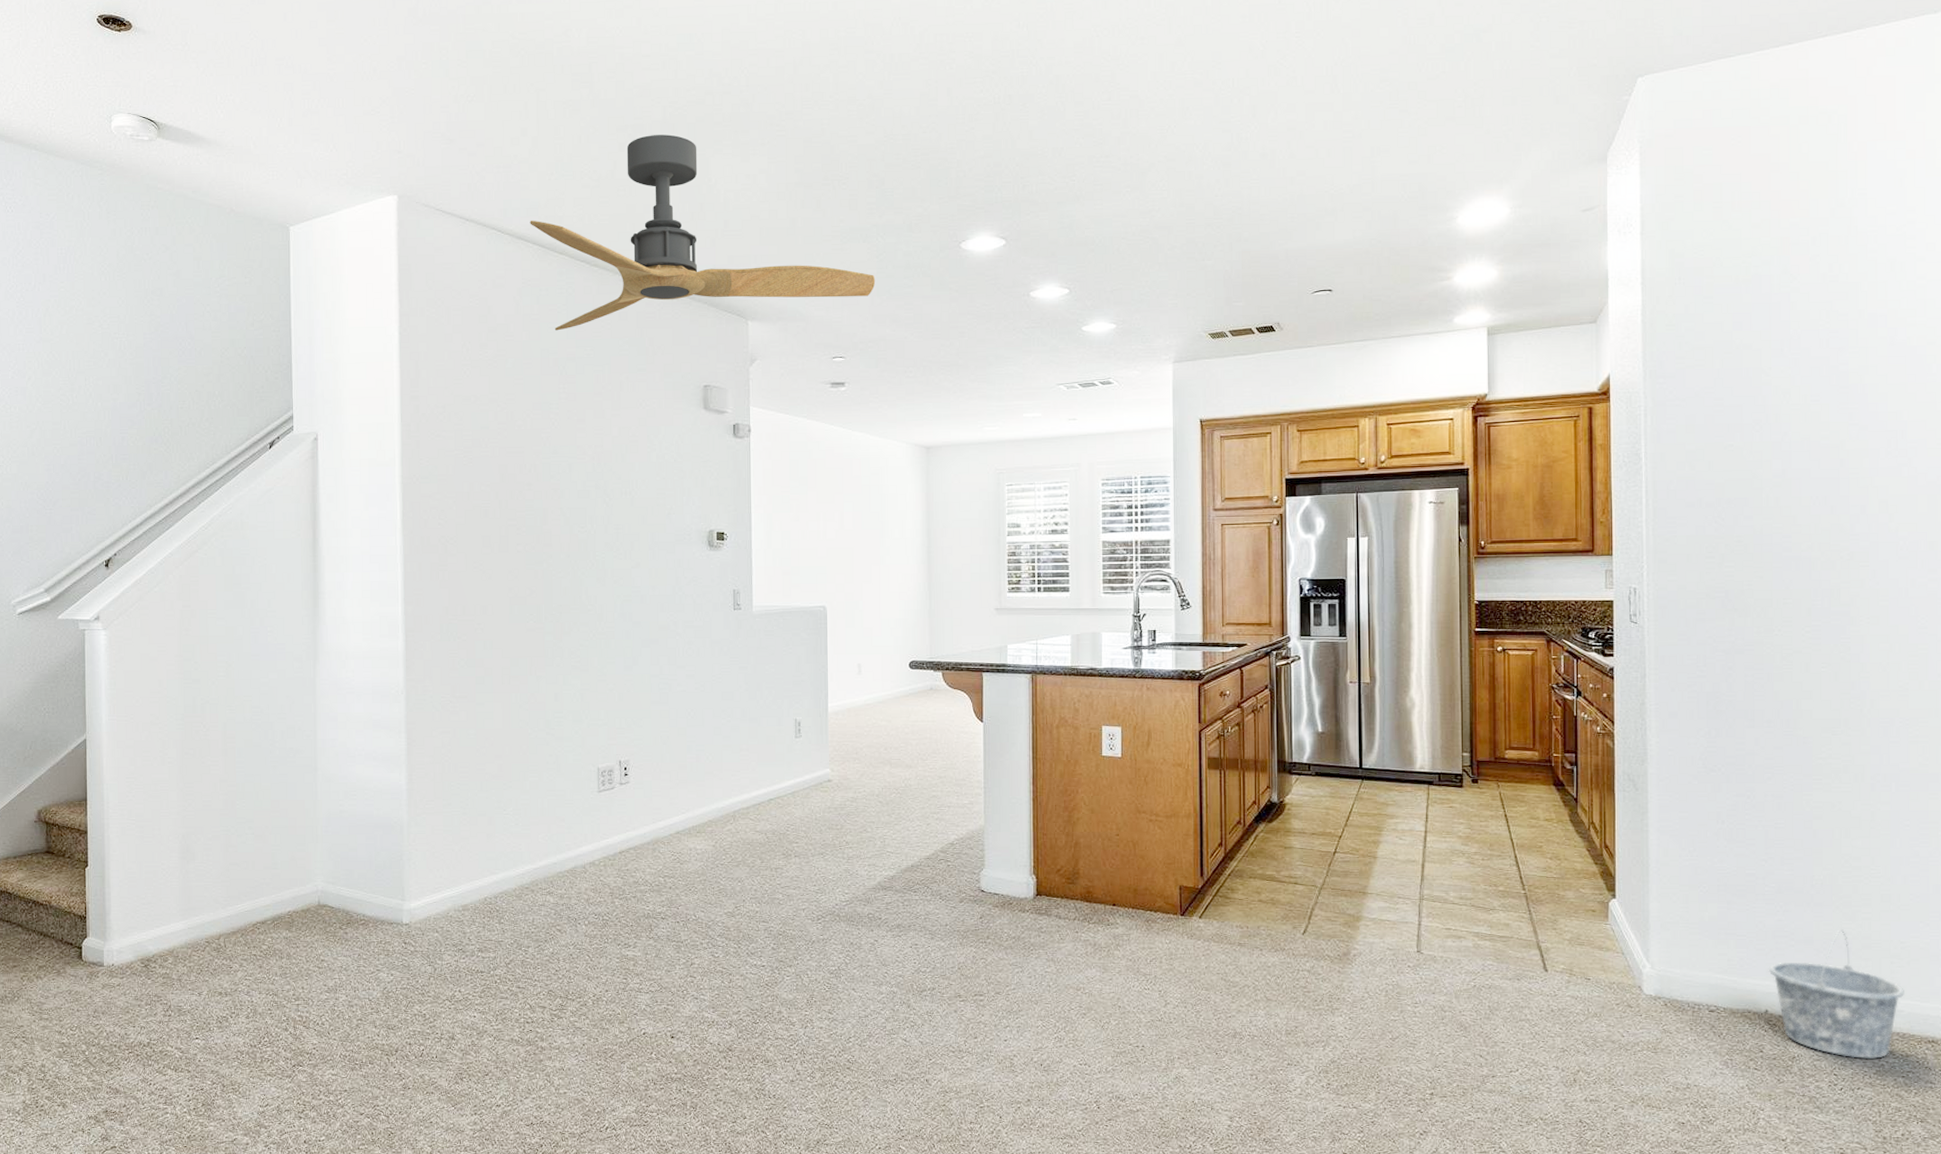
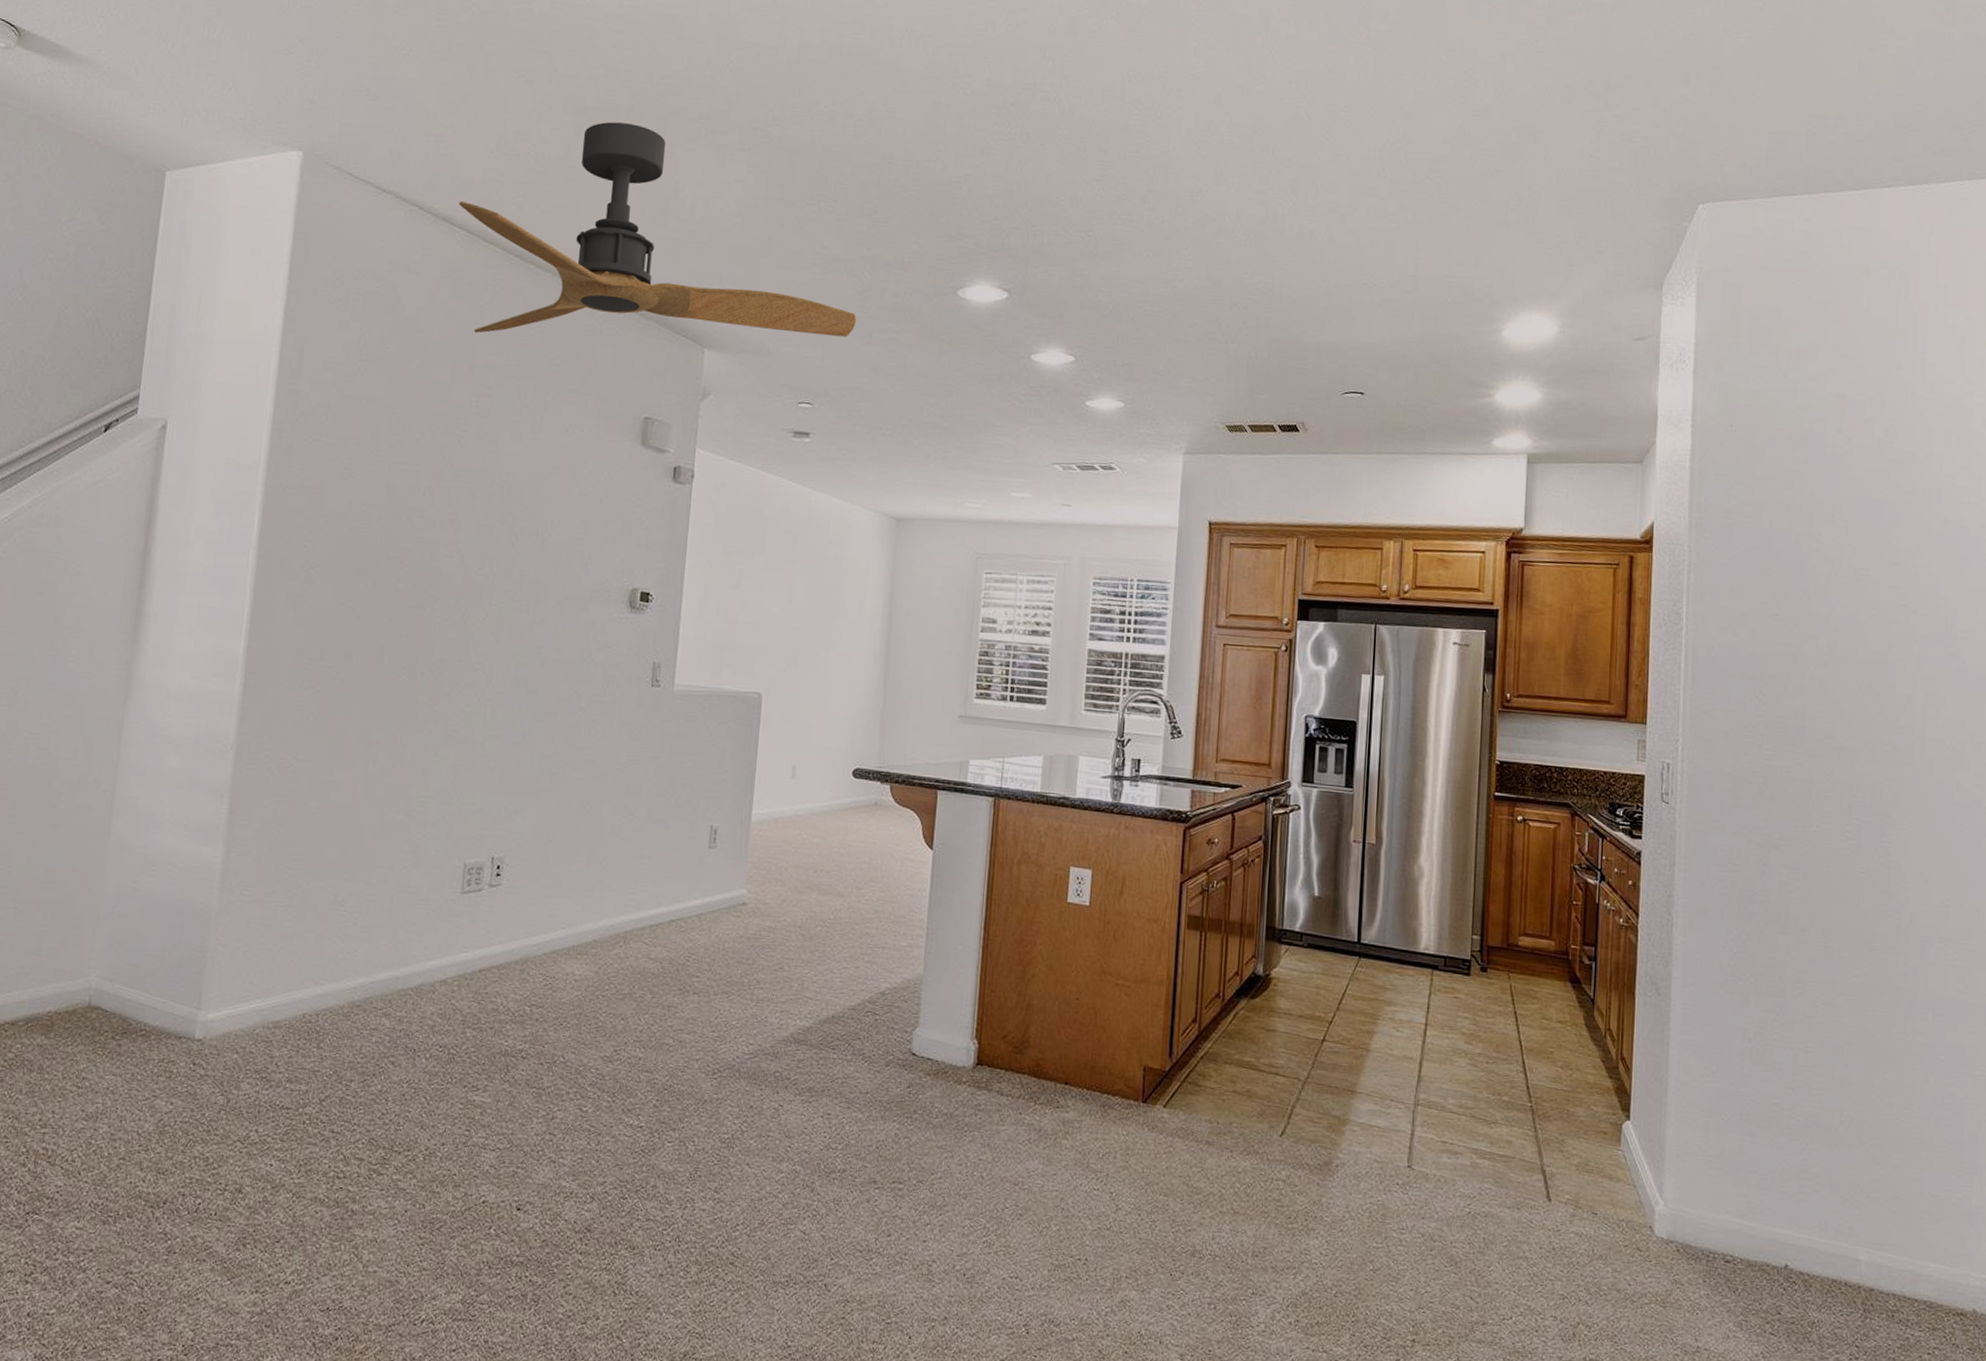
bucket: present [1768,928,1904,1059] -> none [1790,1174,1934,1330]

